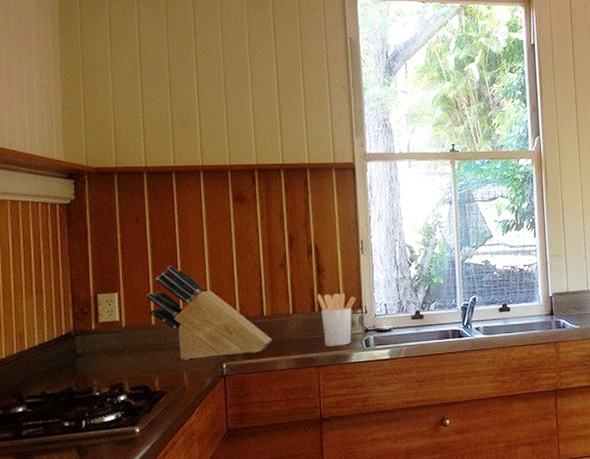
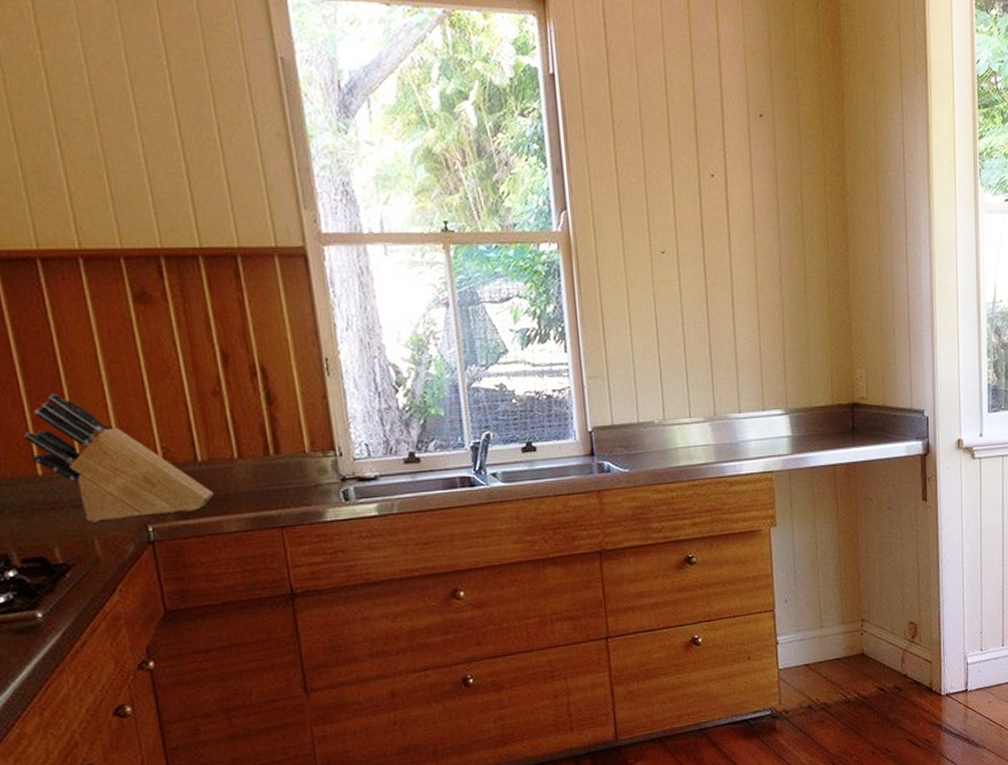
utensil holder: present [317,293,357,347] -> none [270,430,326,501]

